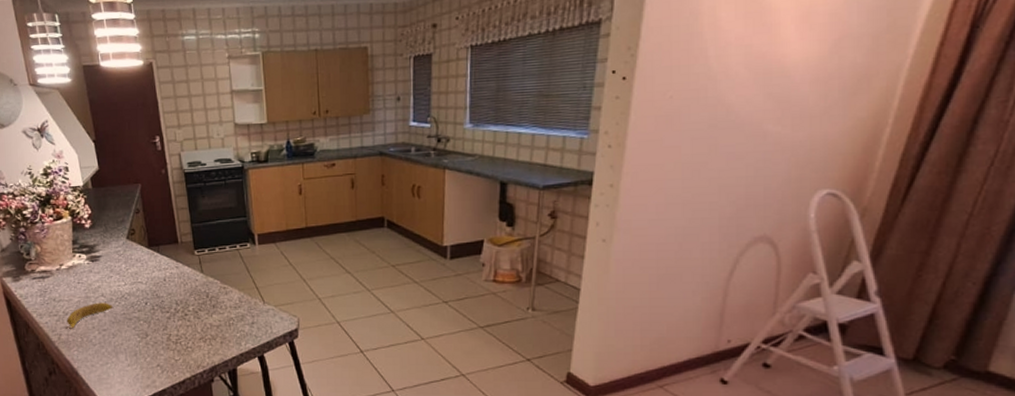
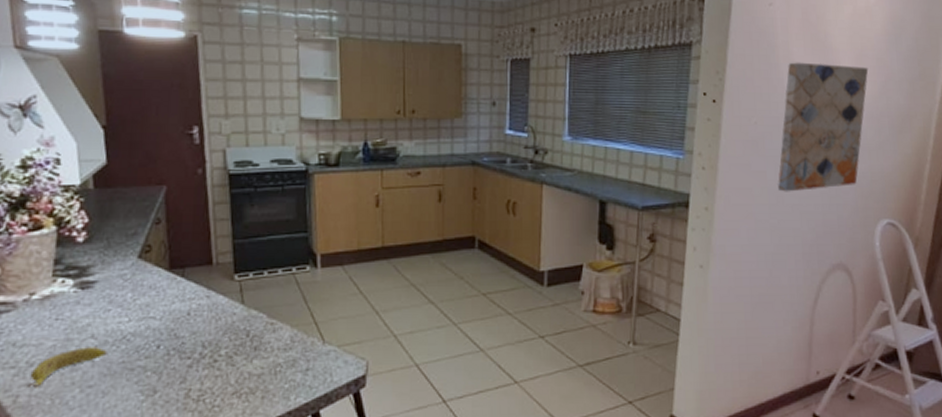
wall art: none [694,25,818,166] -> present [778,62,869,192]

